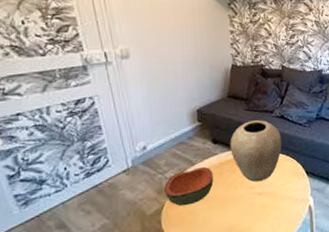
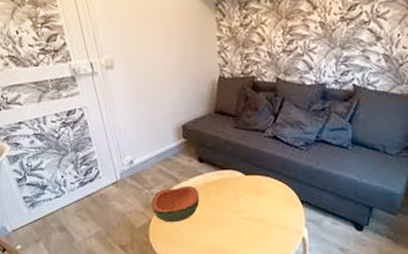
vase: present [230,120,282,182] -> none [216,139,274,206]

